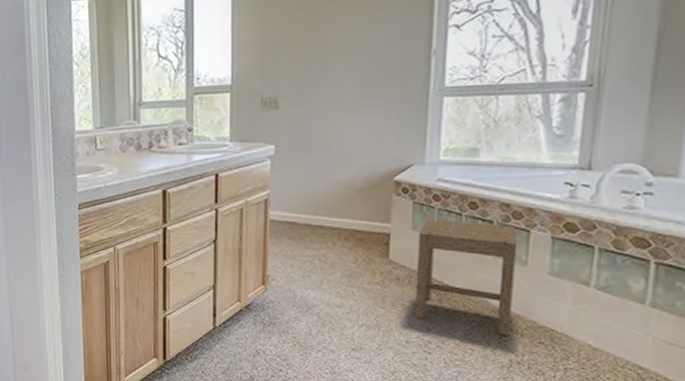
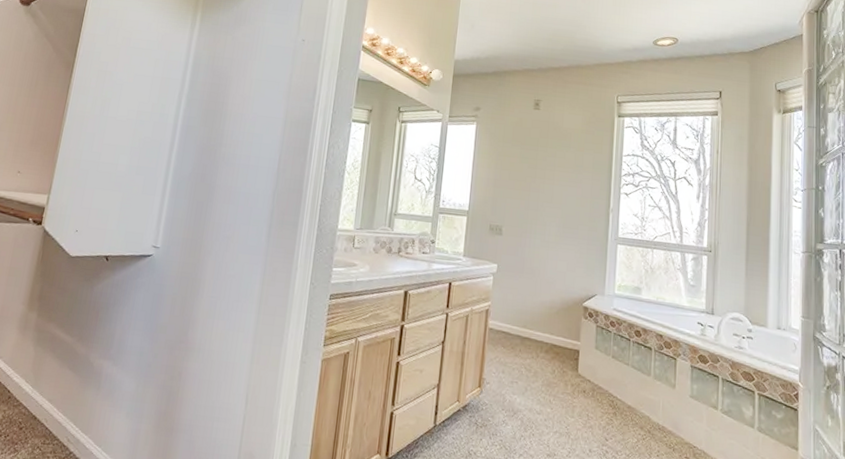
stool: present [414,218,518,337] -> none [596,340,668,451]

